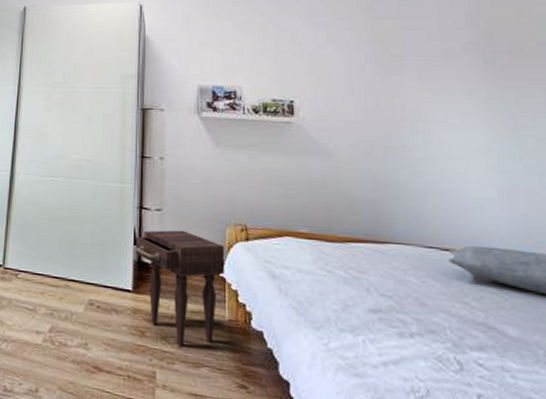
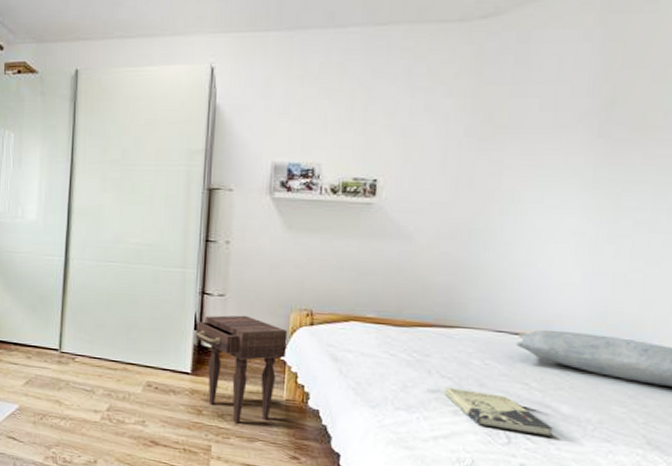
book: none [385,307,505,365] -> present [444,388,553,439]

